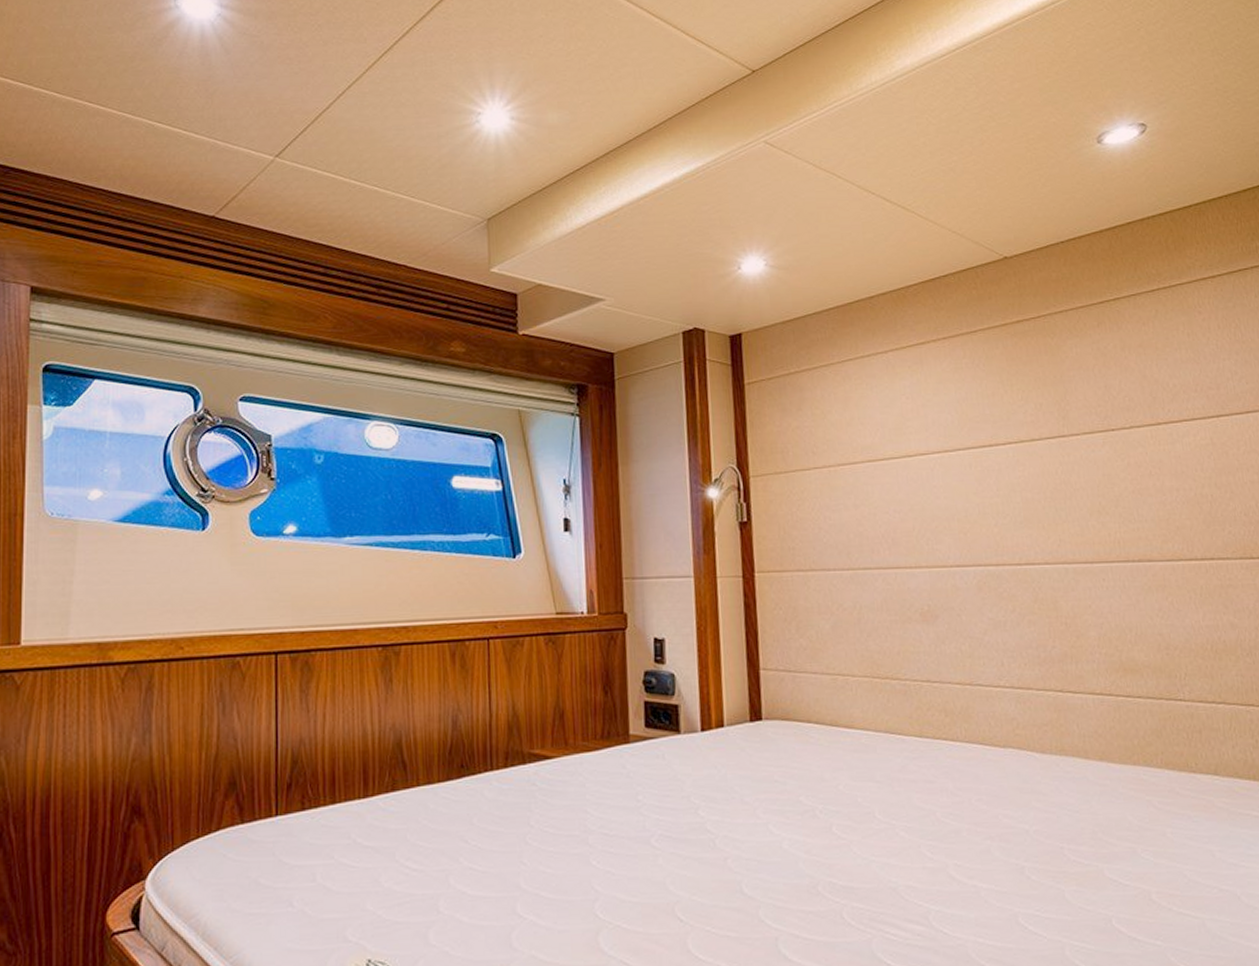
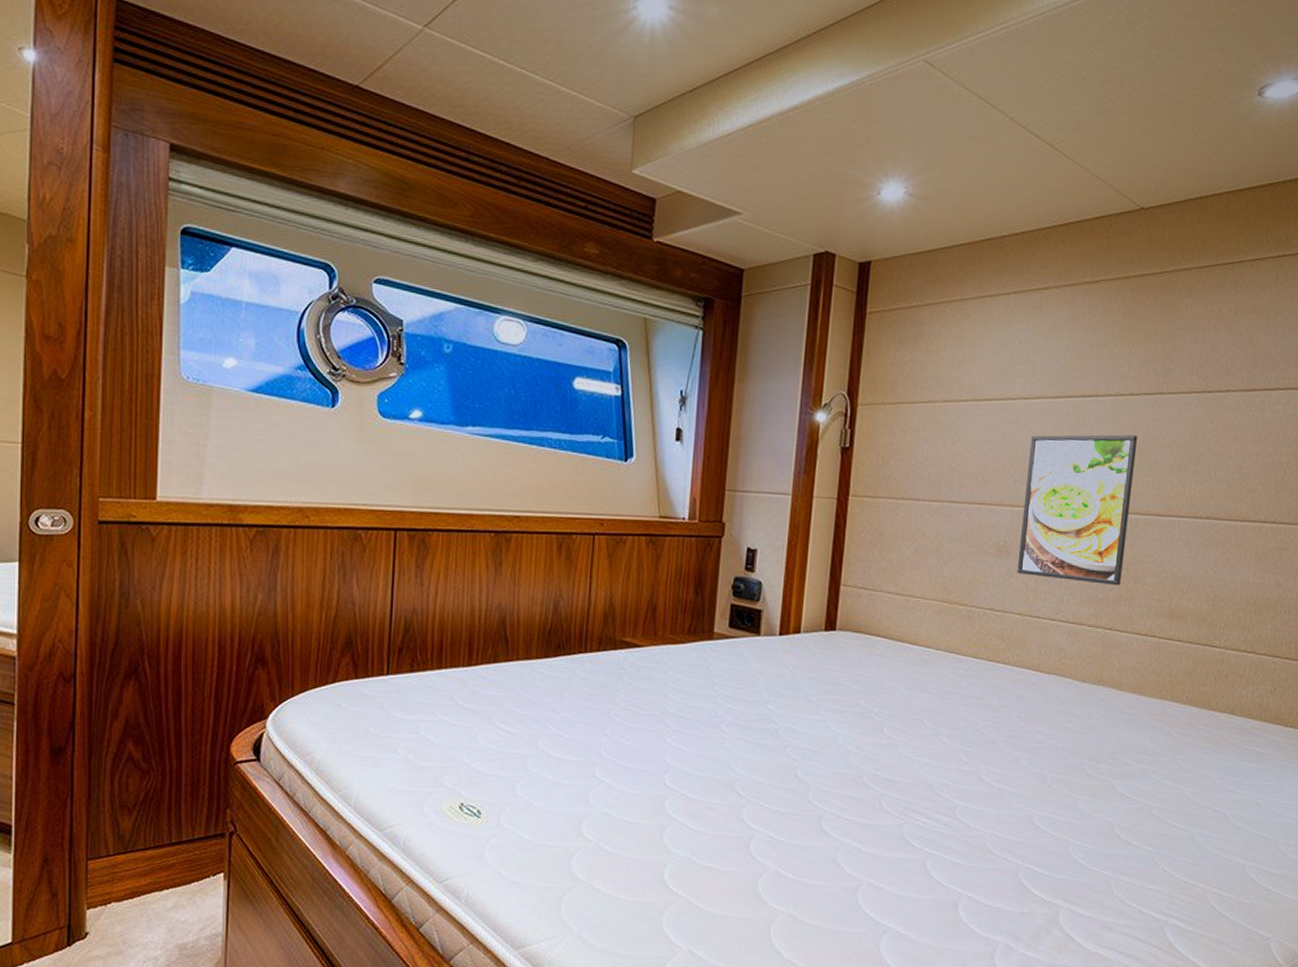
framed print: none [936,481,1062,643] -> present [1017,434,1138,586]

